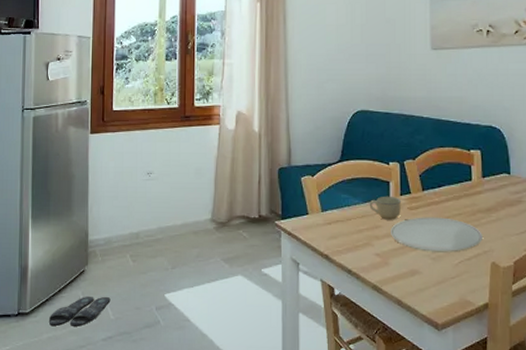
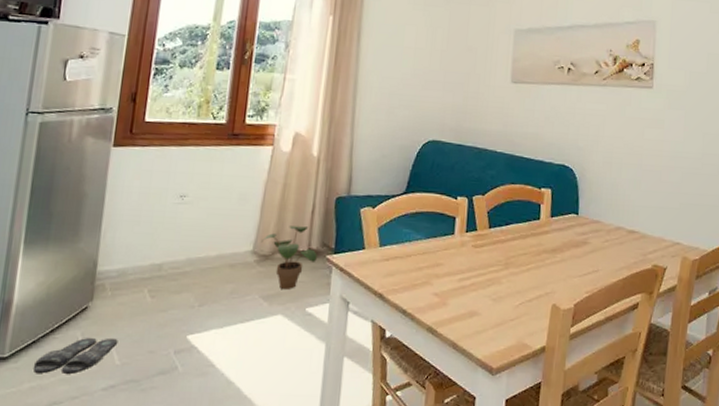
potted plant: none [218,194,267,252] -> present [262,225,317,289]
cup: present [369,196,402,220] -> none [432,232,467,258]
plate: present [391,217,483,253] -> none [452,255,546,294]

